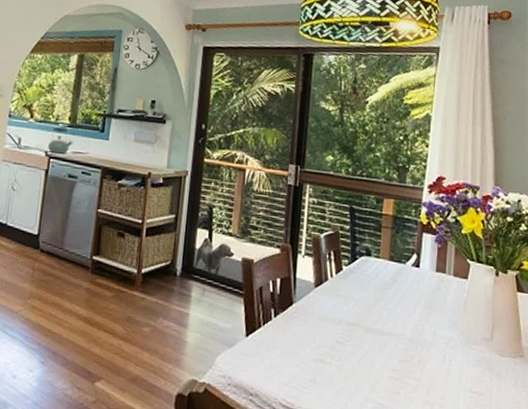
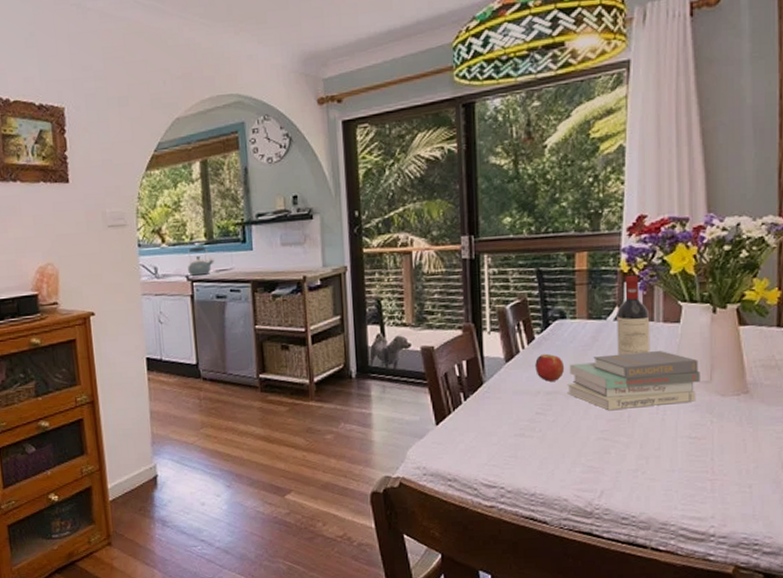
fruit: none [340,285,366,314] -> present [535,353,565,382]
books: none [366,297,483,357] -> present [567,350,700,411]
wine bottle: none [413,228,443,303] -> present [617,276,651,355]

